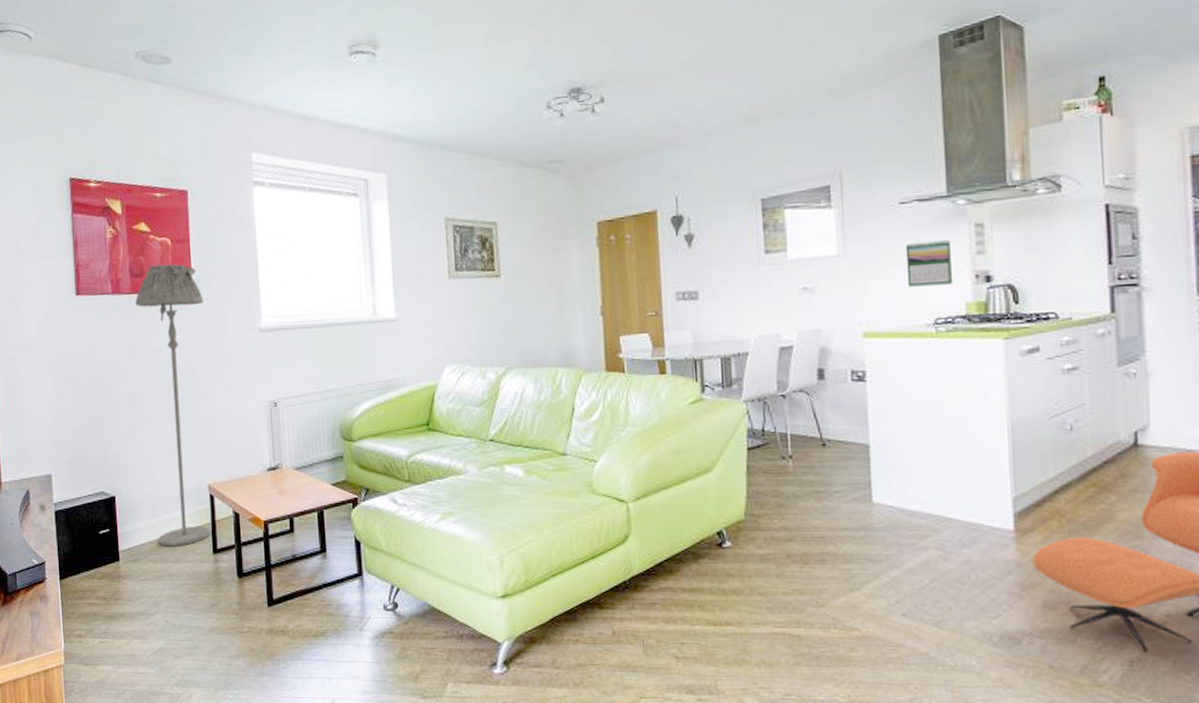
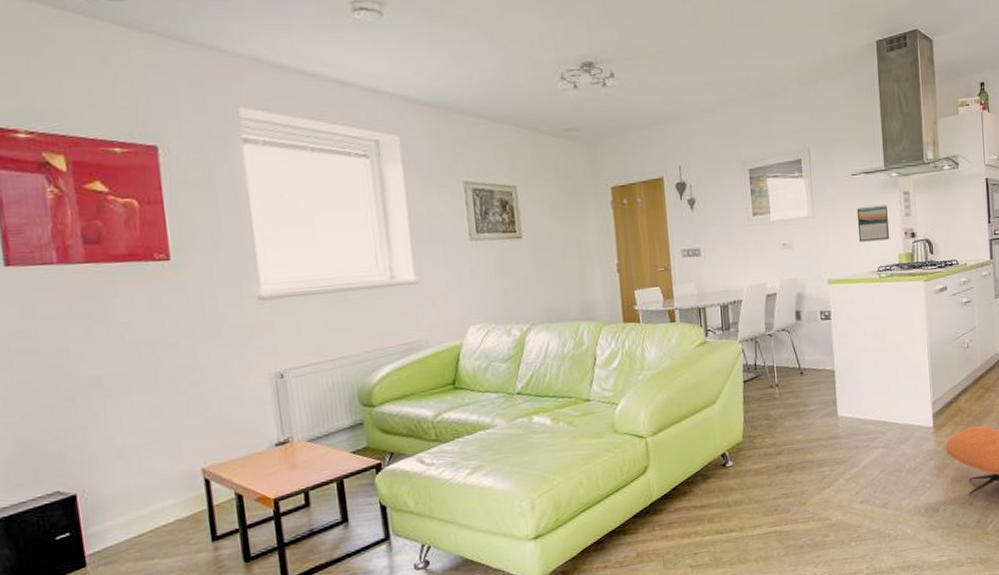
floor lamp: present [135,264,211,547] -> none [91,228,208,543]

